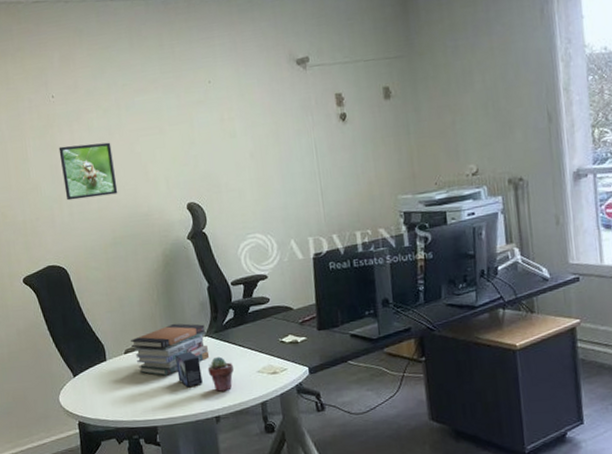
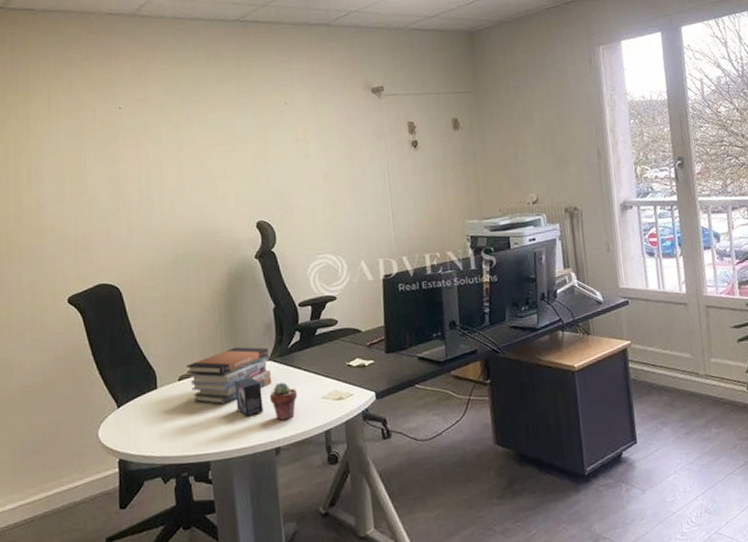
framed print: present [58,142,118,201] -> none [122,157,184,215]

